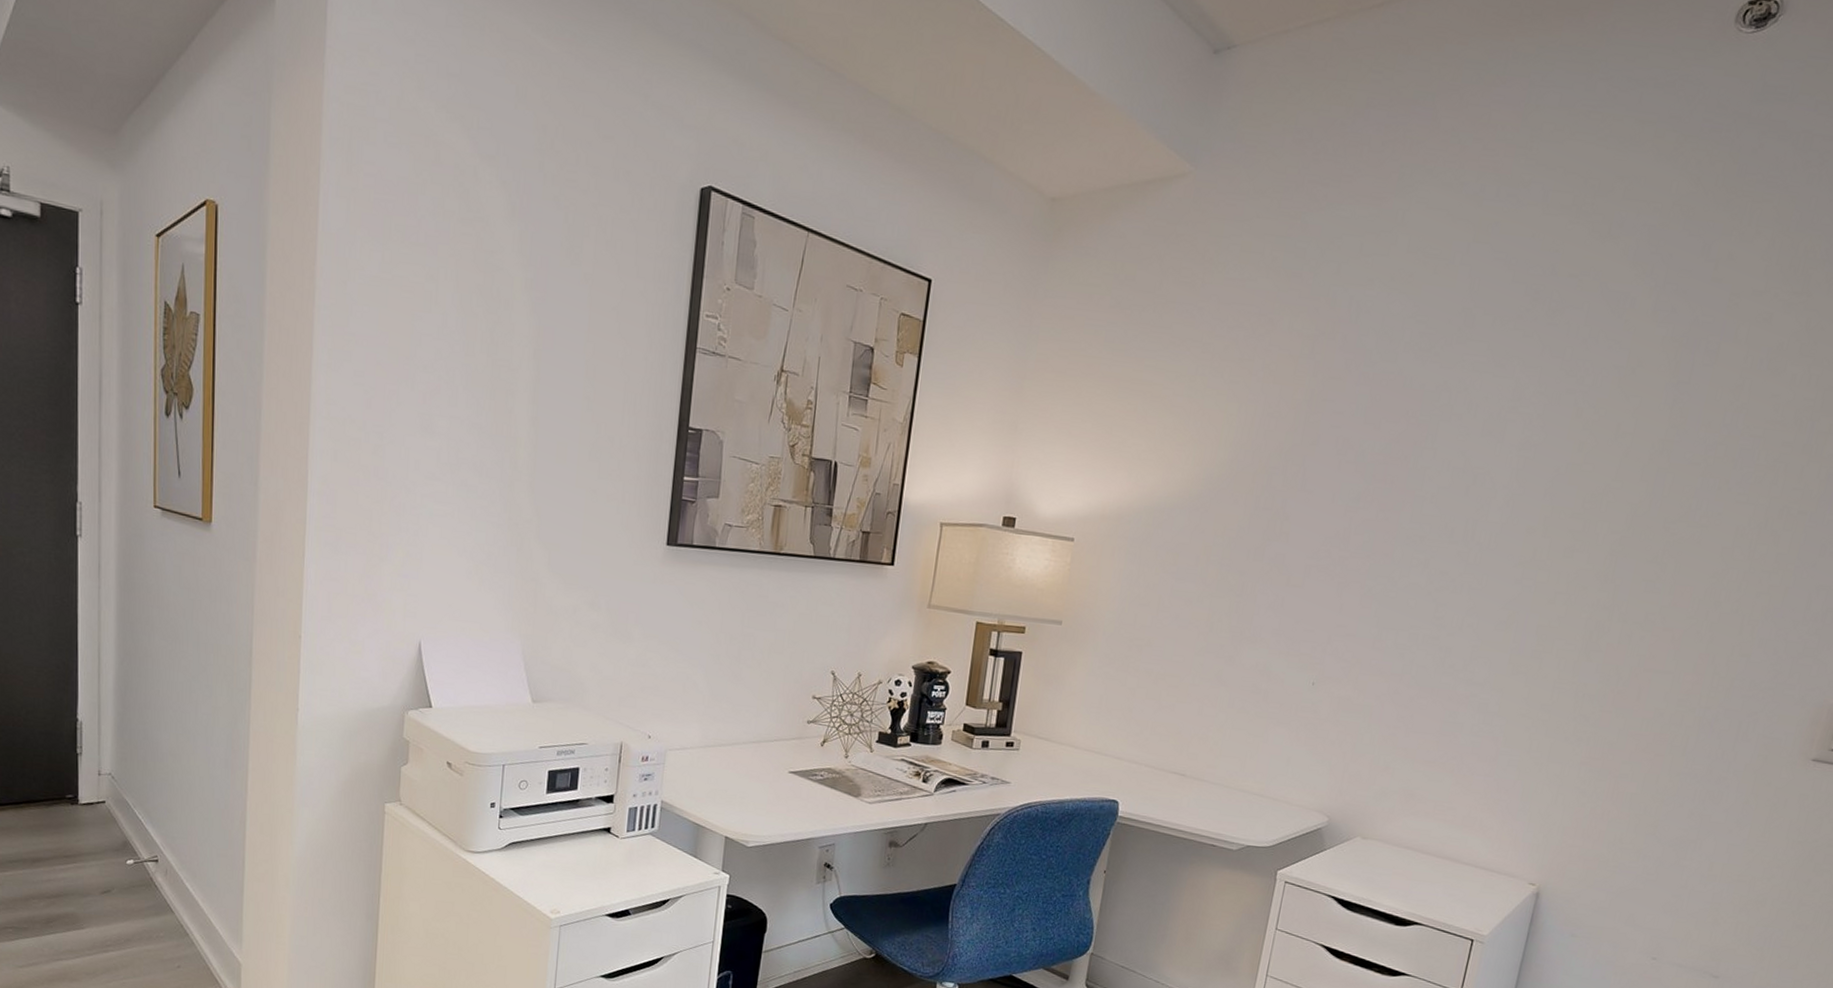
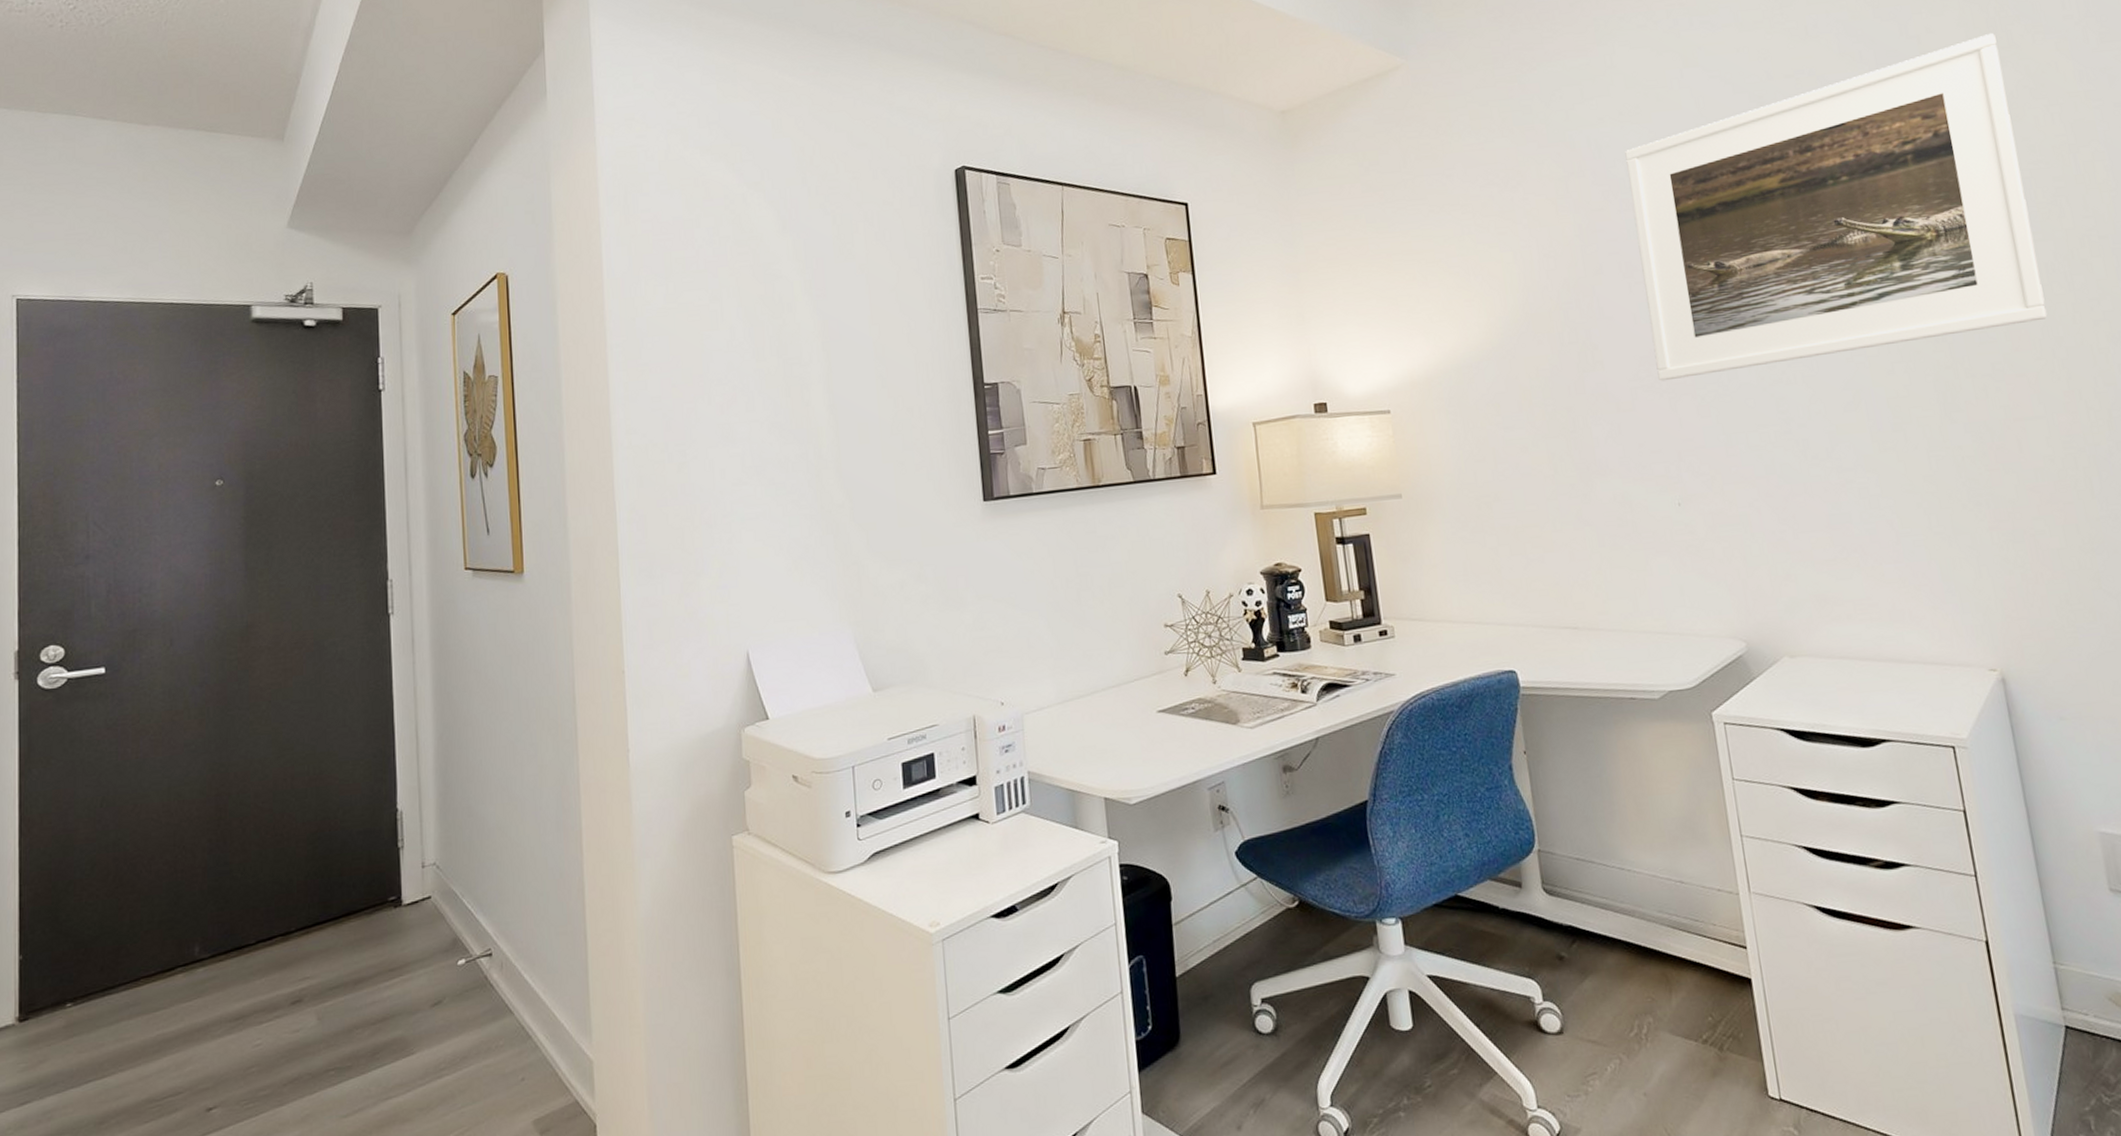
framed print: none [1335,274,1793,582] -> present [1625,34,2048,381]

